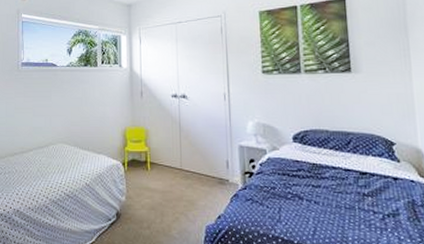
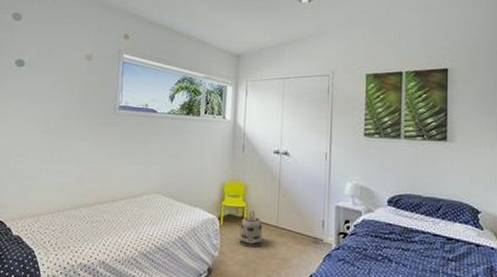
basket: none [144,155,167,191] -> present [239,211,263,247]

